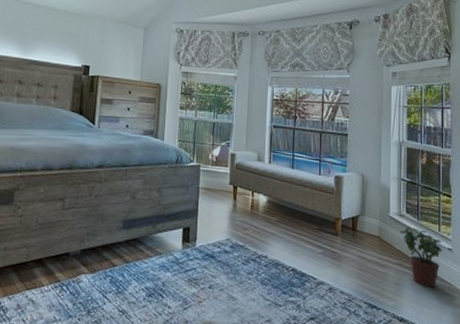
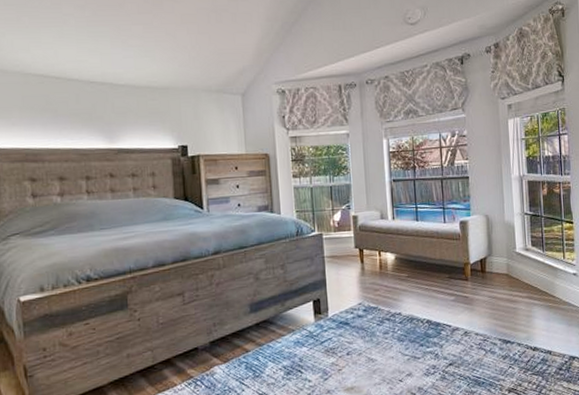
potted plant: present [399,226,442,288] -> none [527,259,568,314]

